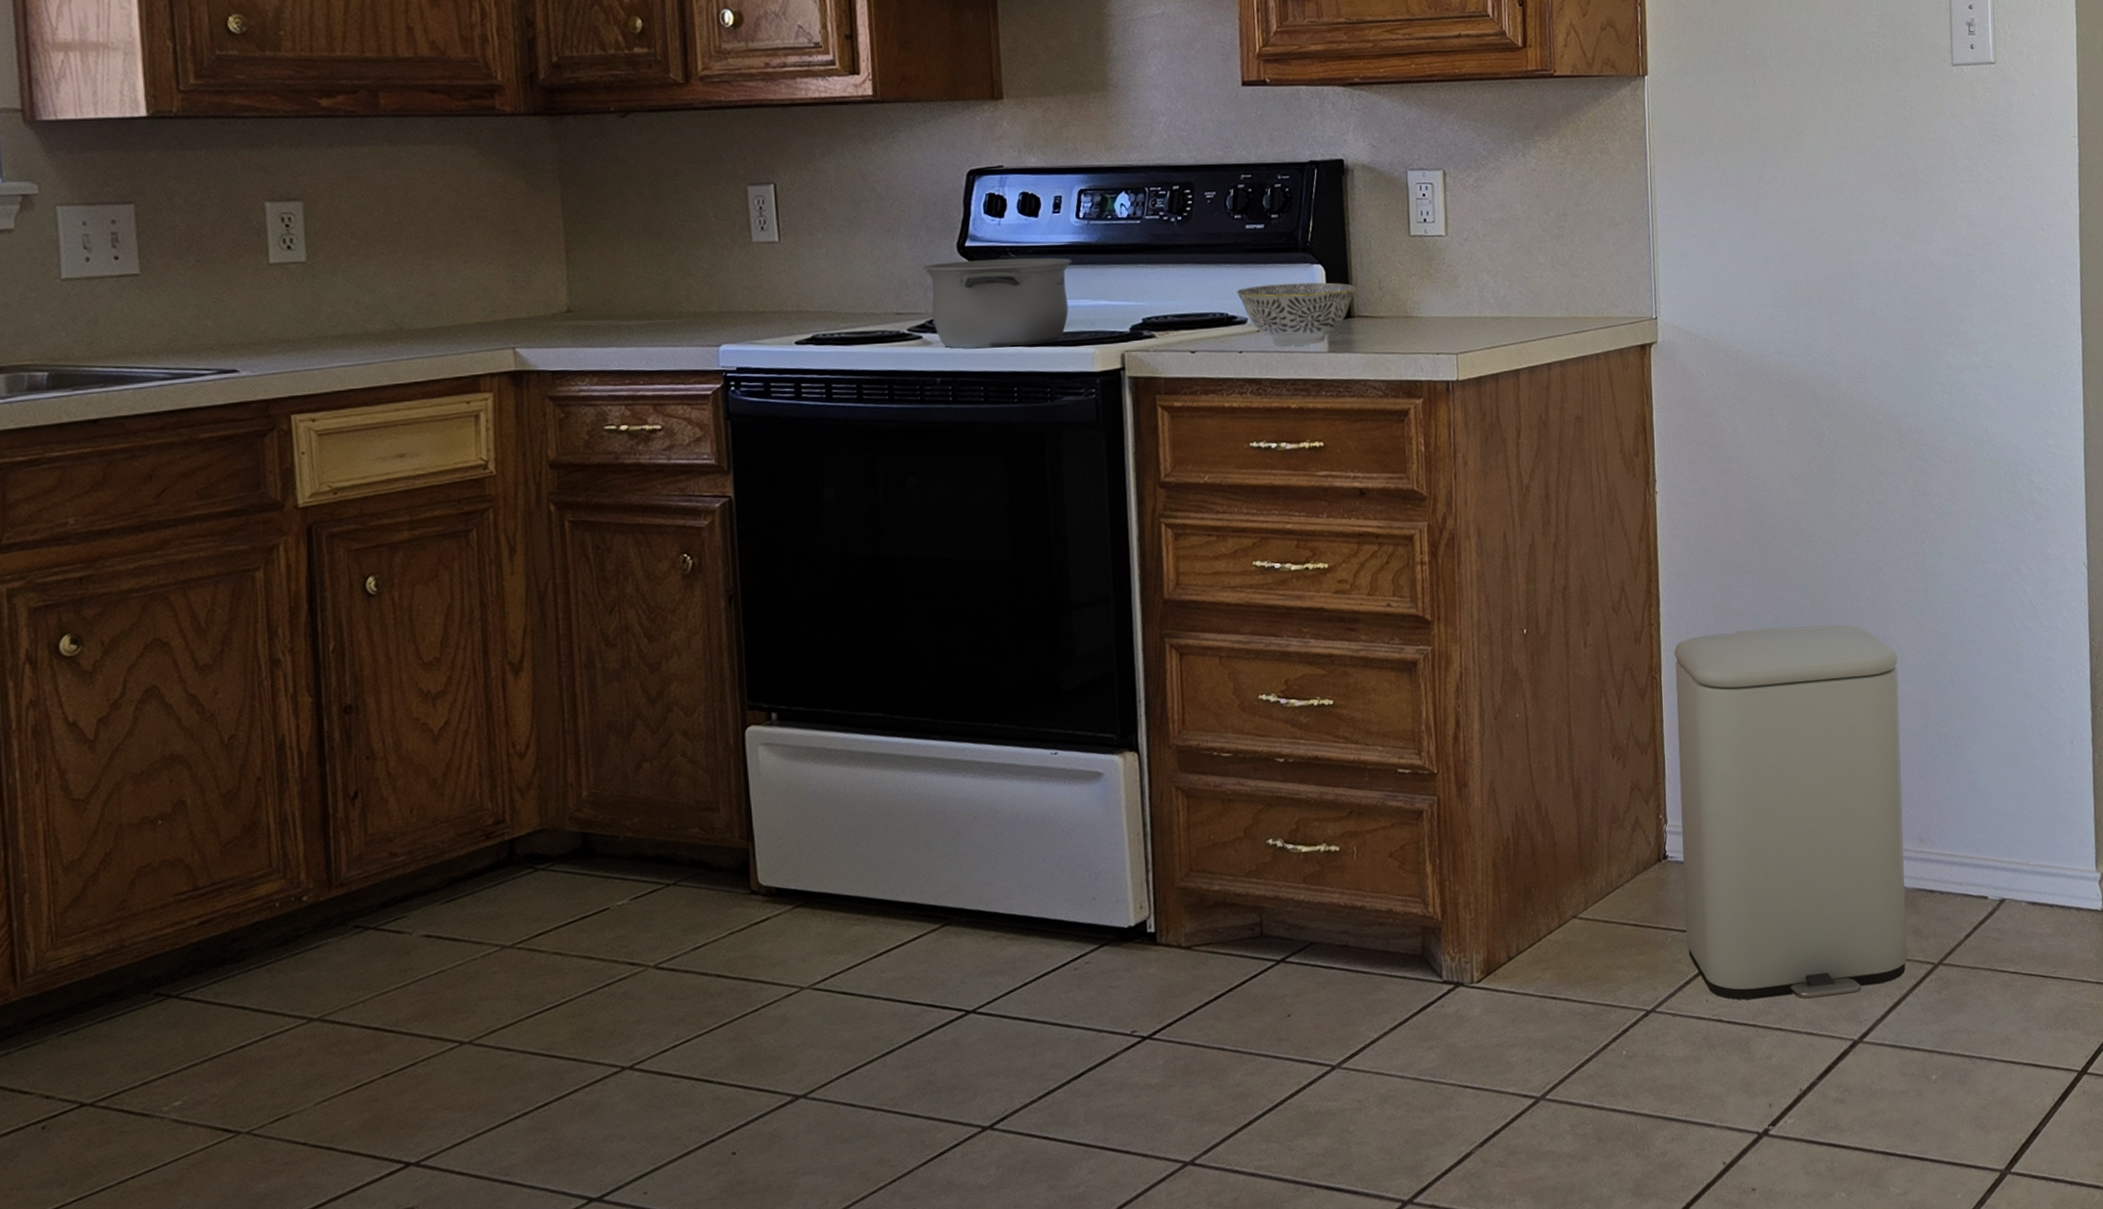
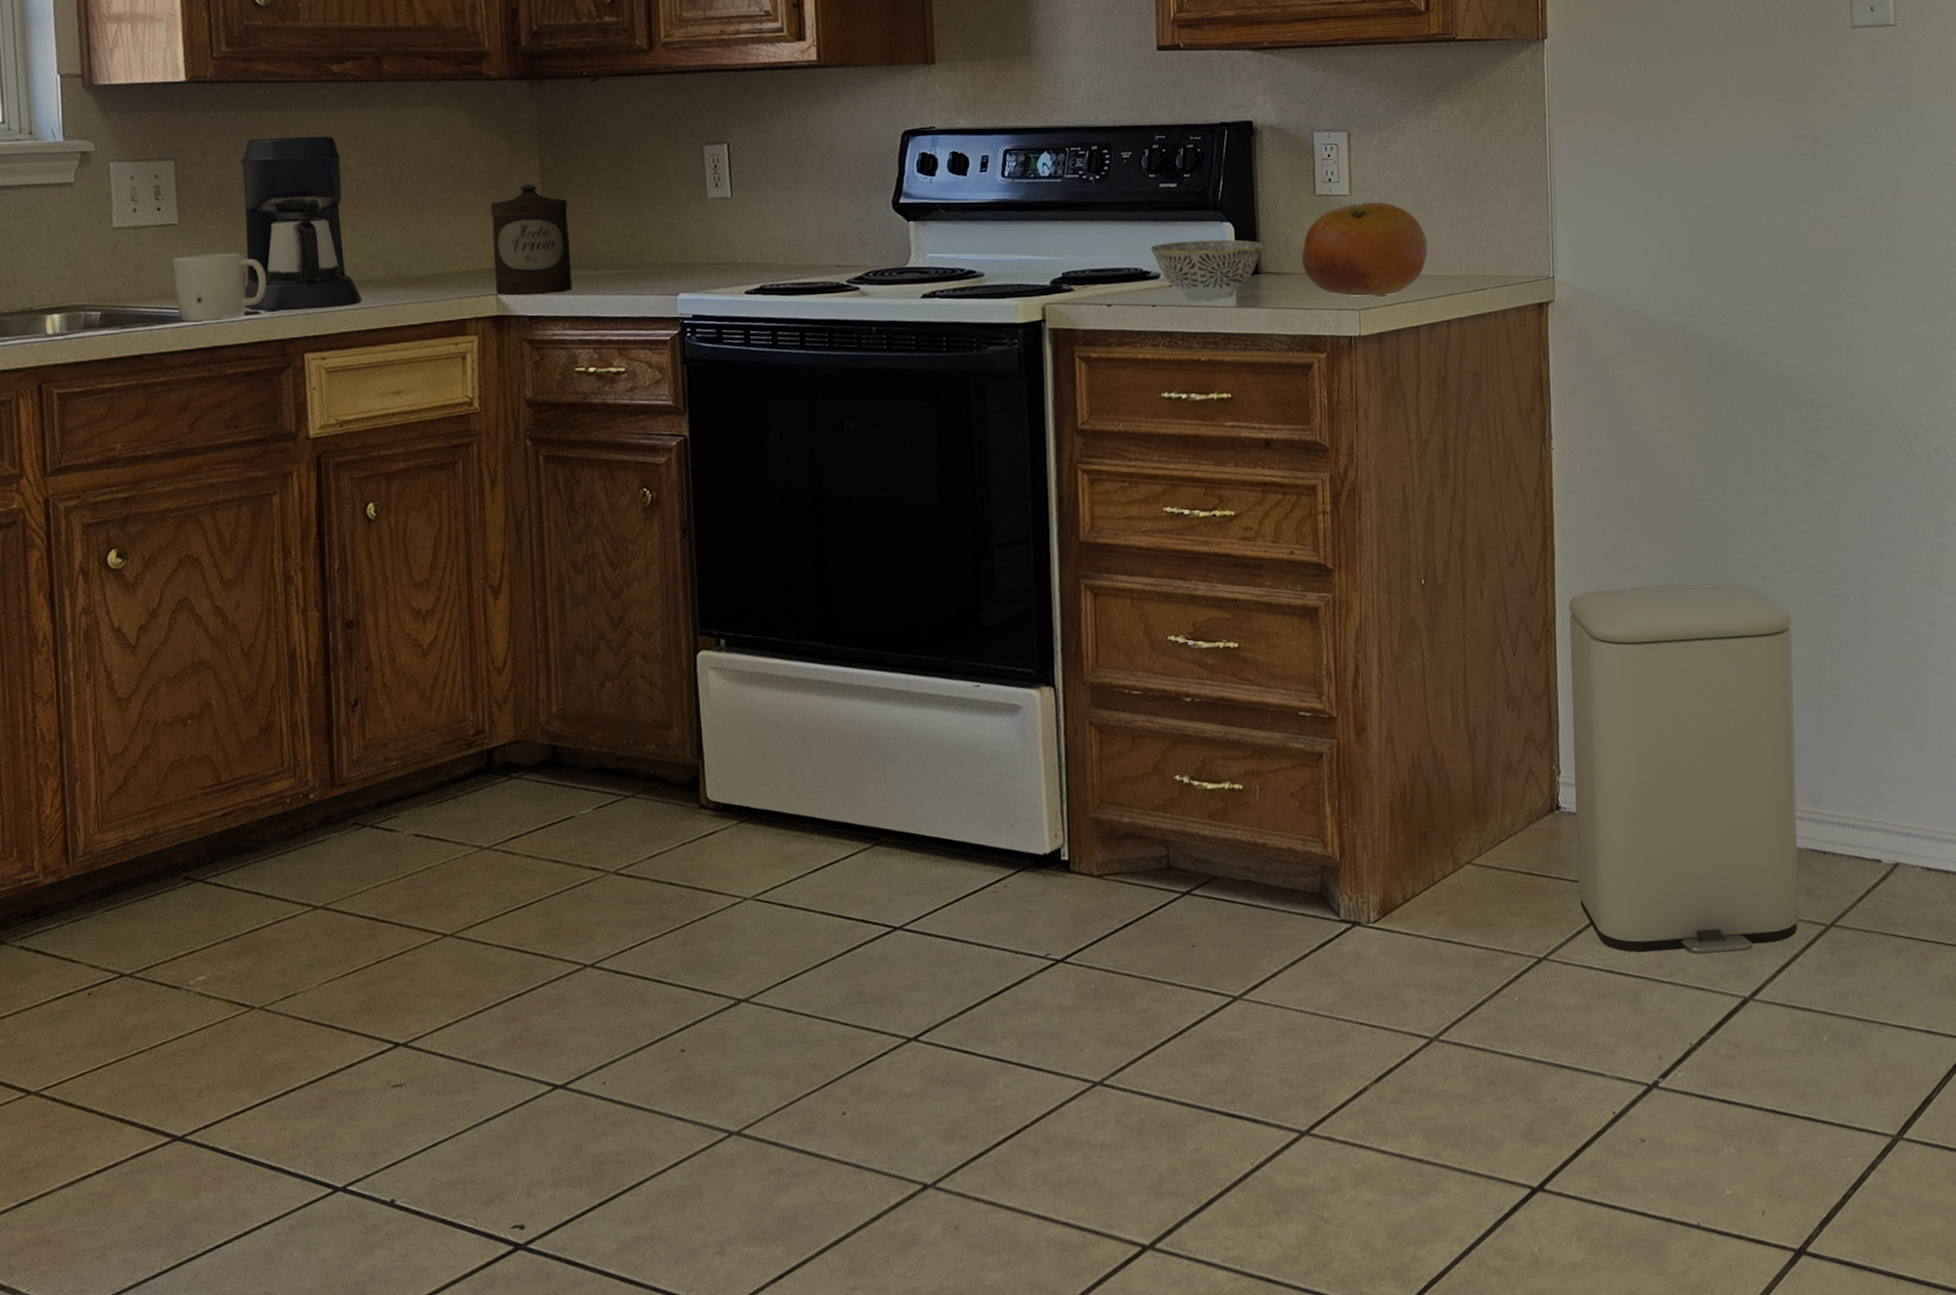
mug: none [133,305,247,383] -> present [172,253,267,322]
coffee maker: none [213,176,357,370] -> present [240,136,361,312]
canister: none [505,229,601,348] -> present [490,185,573,295]
cooking pot: present [922,257,1073,349] -> none [860,214,998,300]
fruit: none [1396,243,1527,340] -> present [1301,202,1428,296]

